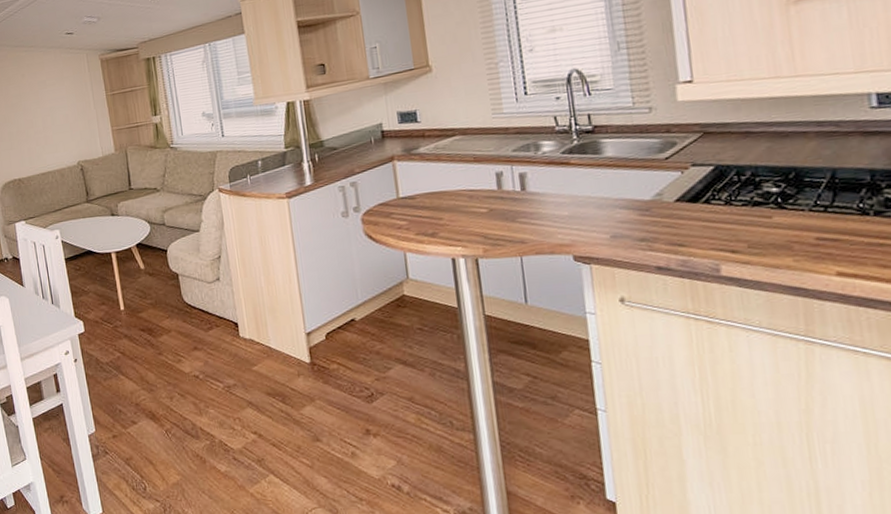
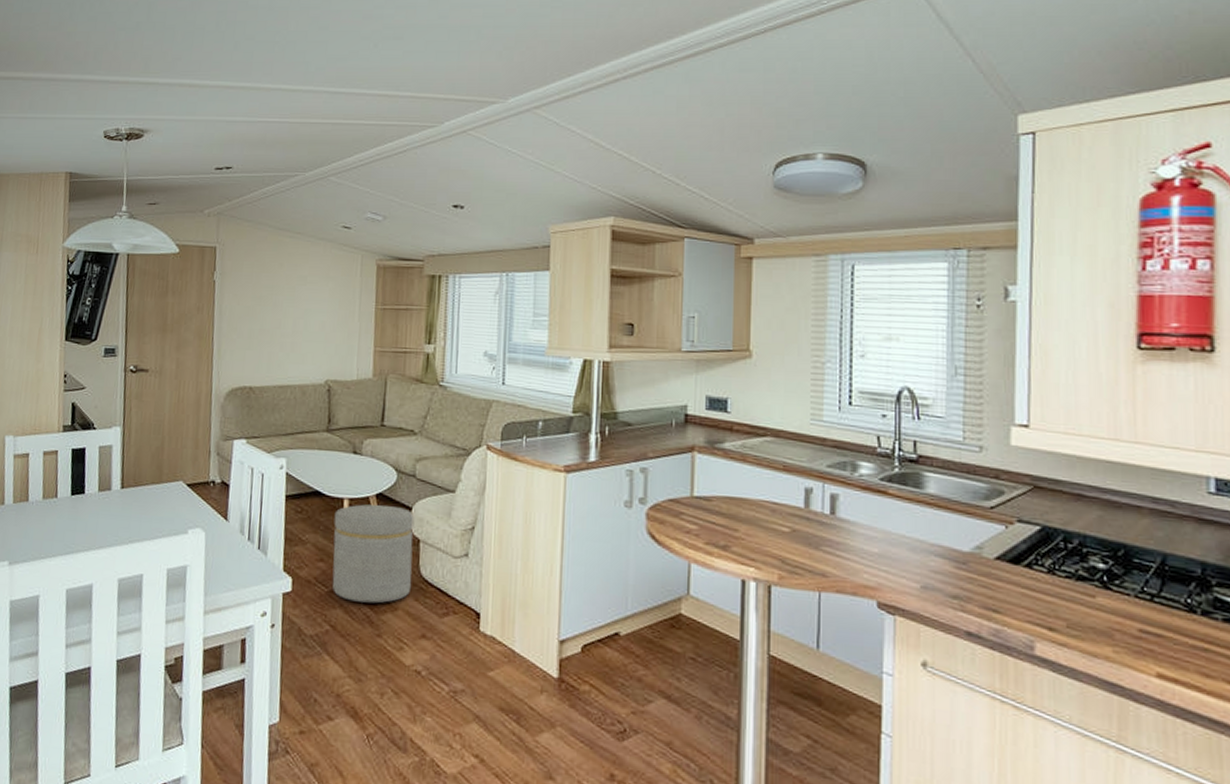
ottoman: none [106,251,179,331] -> present [332,504,414,604]

